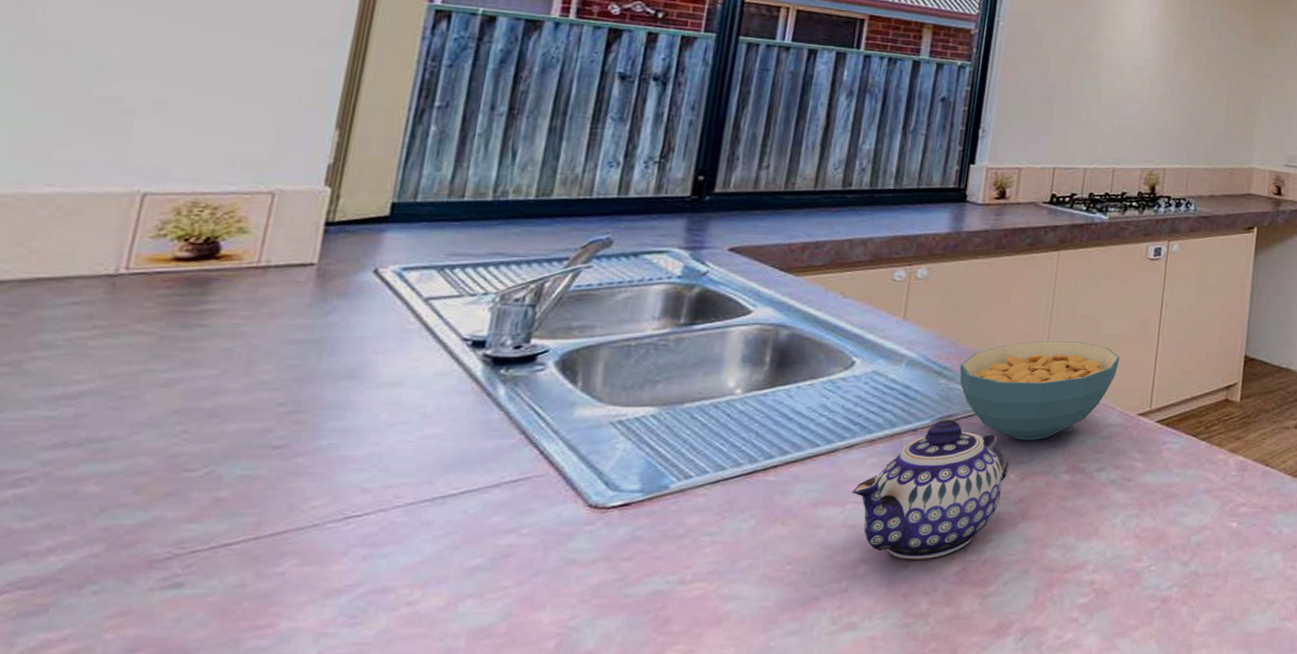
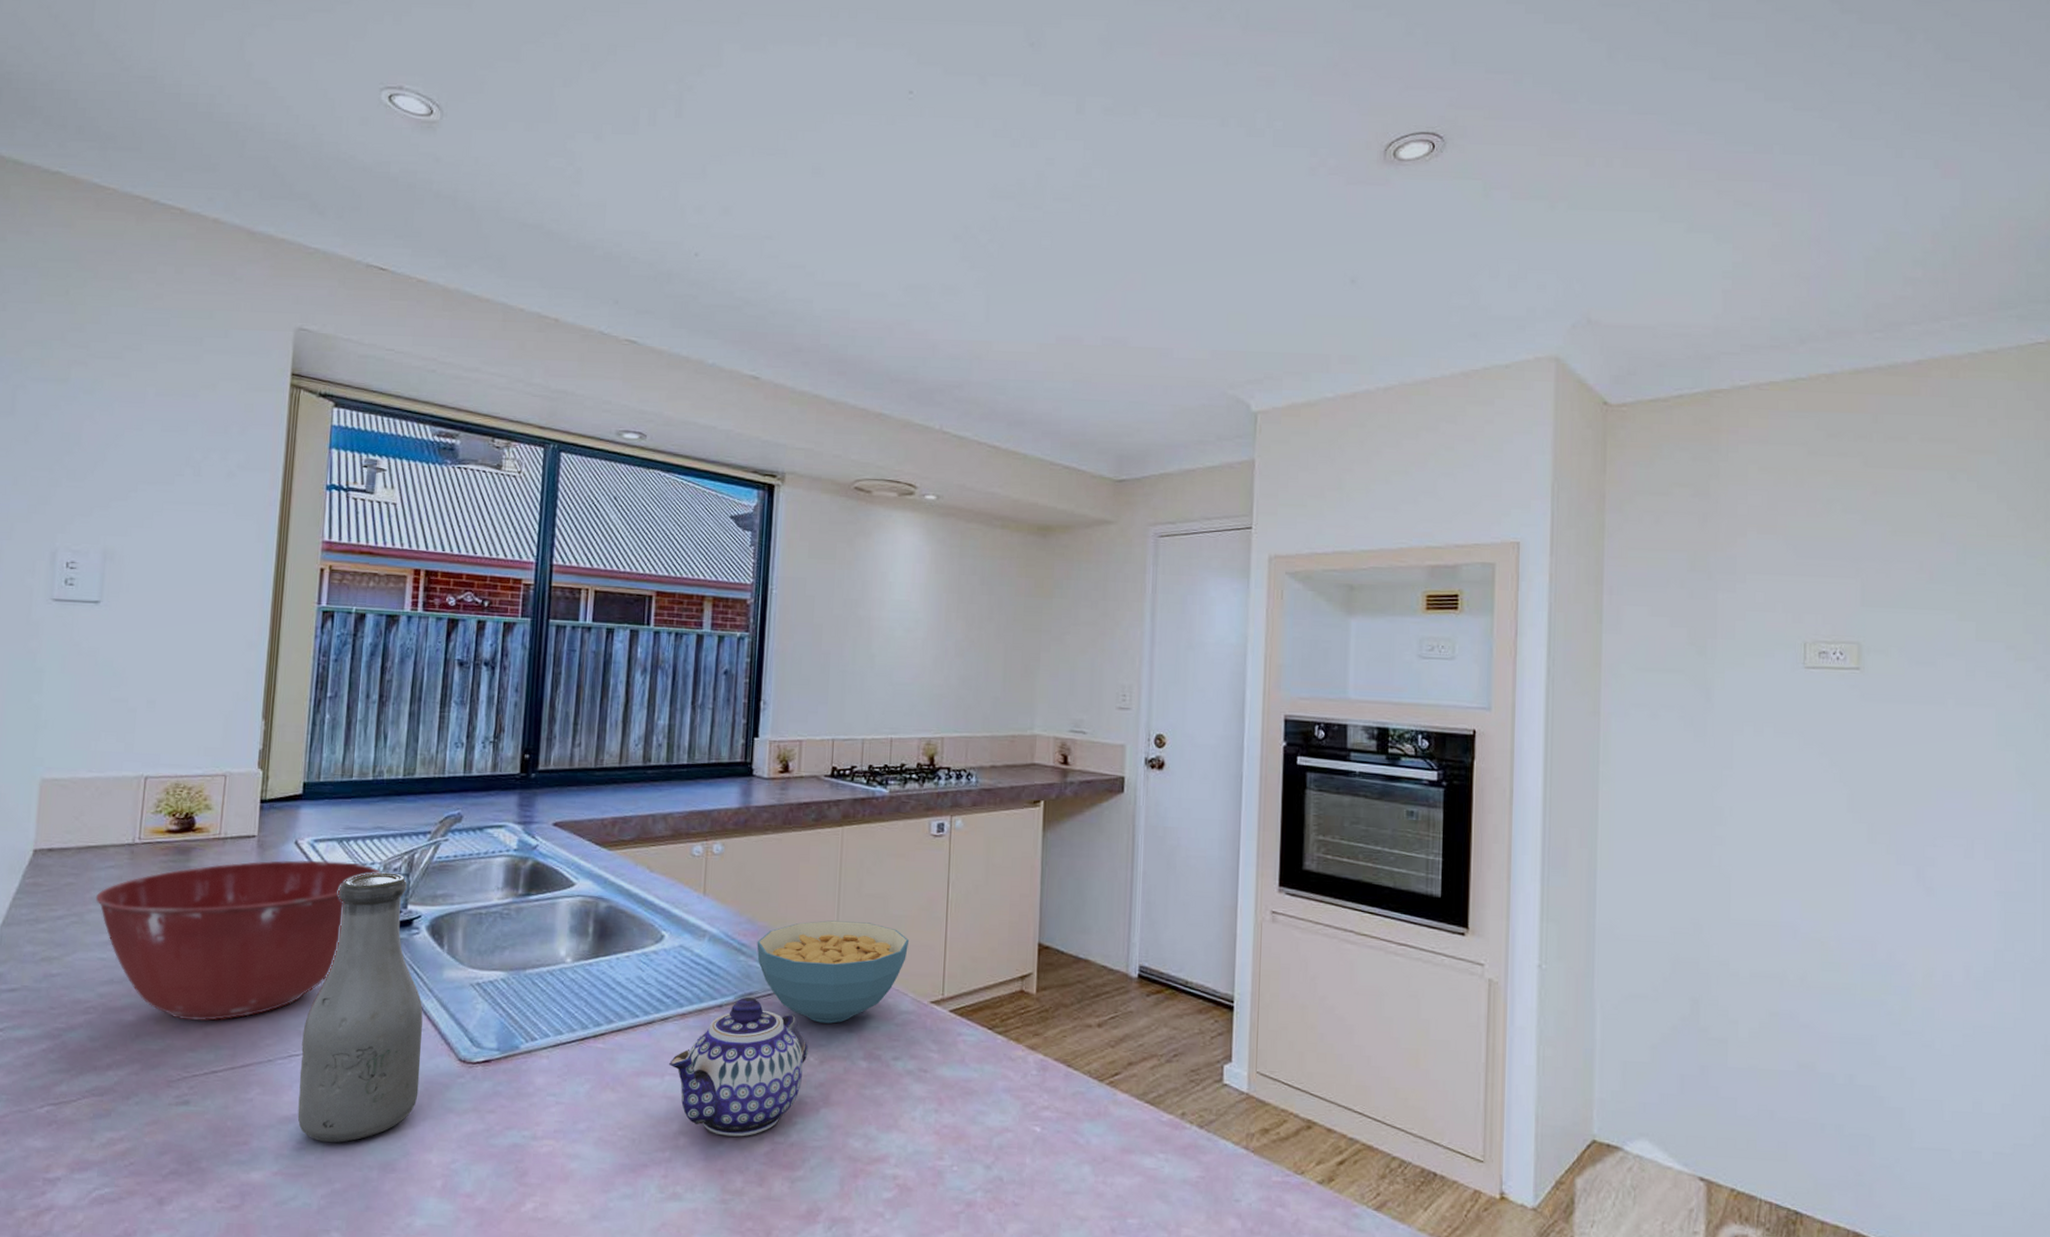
mixing bowl: none [44,290,496,486] -> present [95,859,381,1021]
bottle: none [352,303,544,614] -> present [297,872,423,1143]

